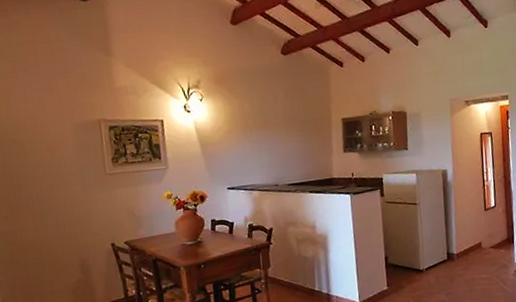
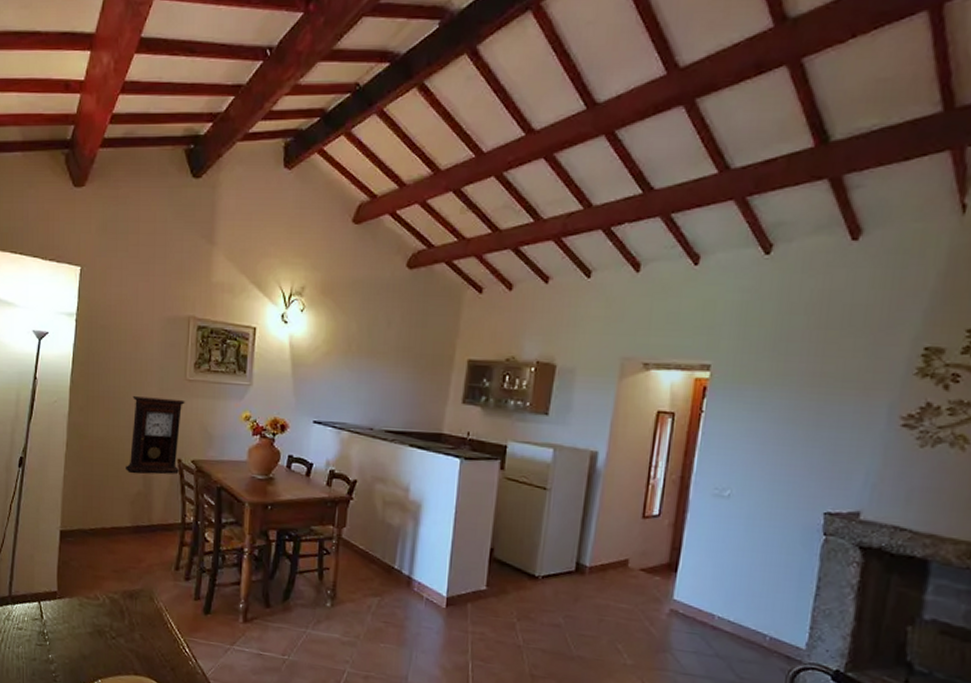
pendulum clock: none [56,191,114,266] -> present [126,396,185,475]

